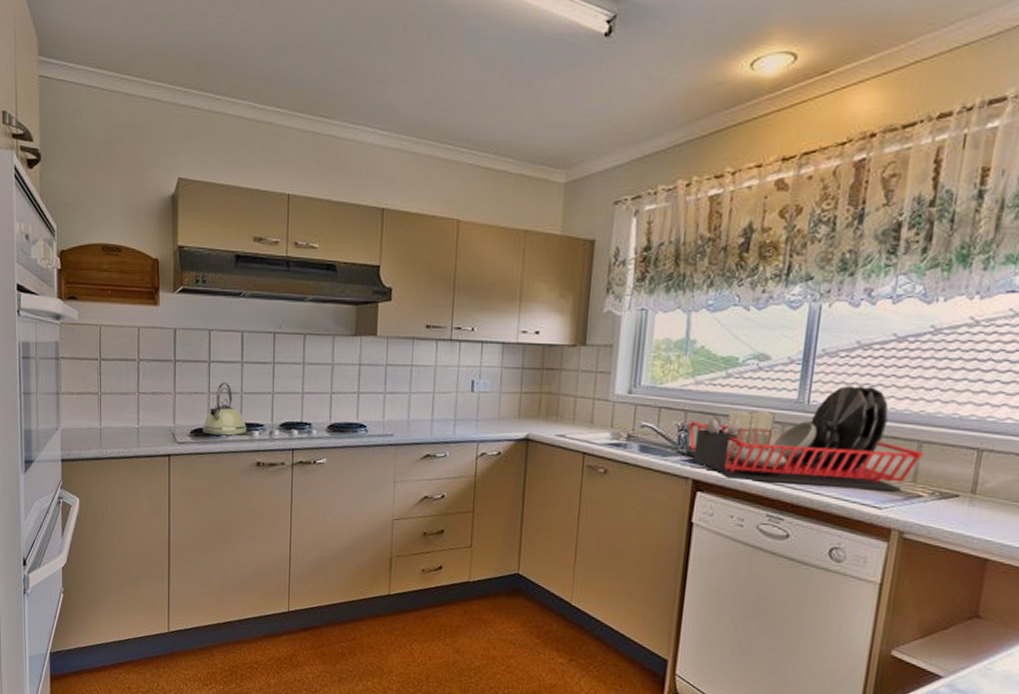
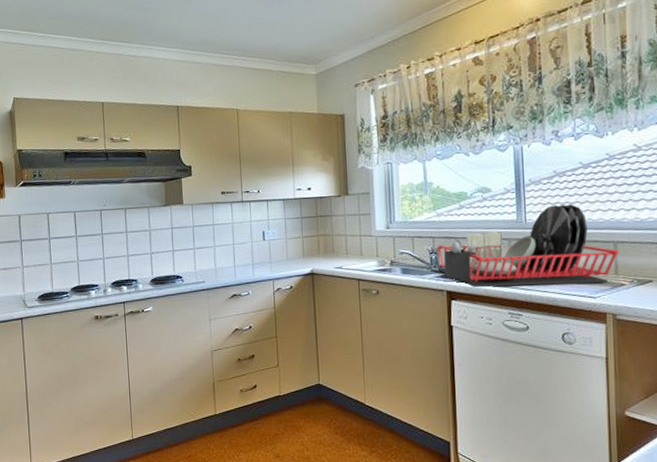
kettle: present [202,382,248,436] -> none [47,254,86,298]

